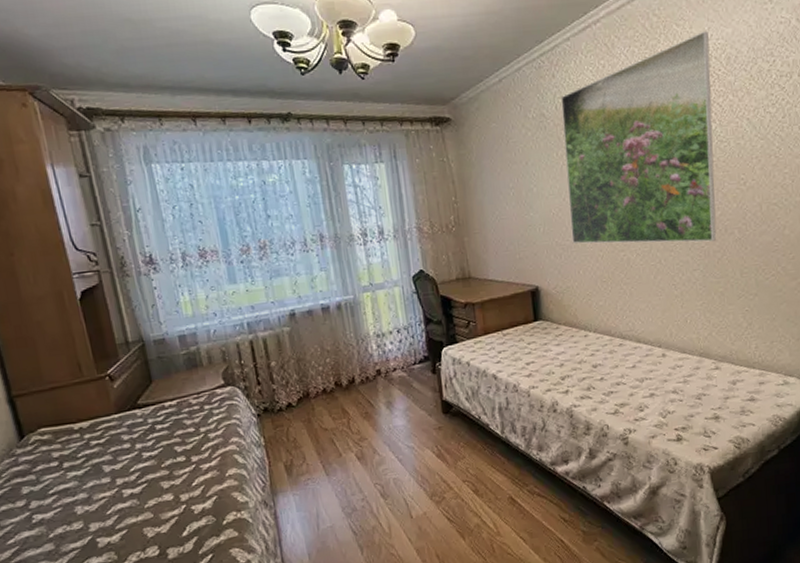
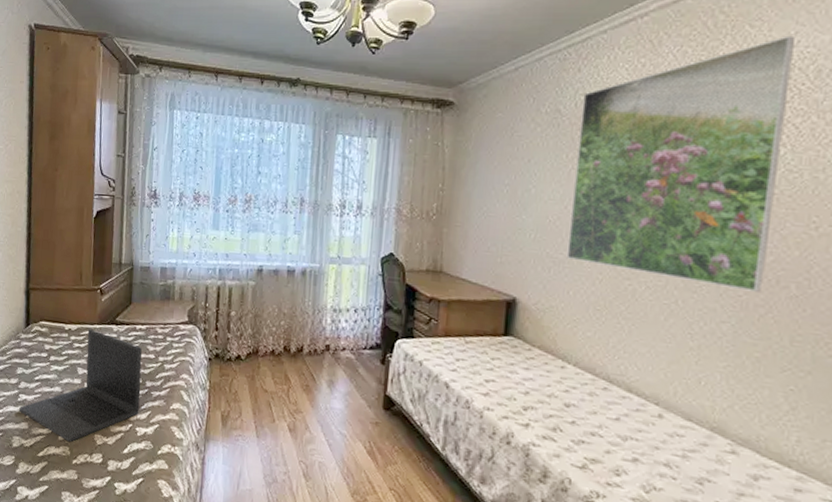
laptop: none [37,420,191,546] -> present [19,329,142,442]

